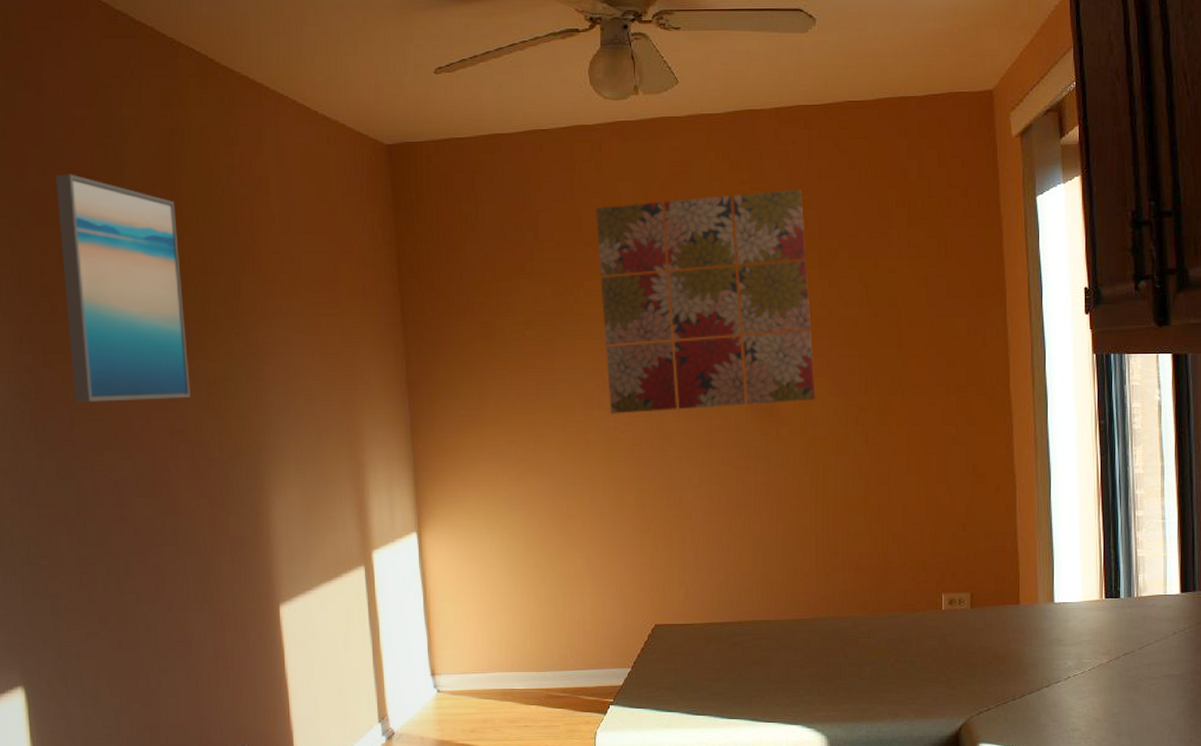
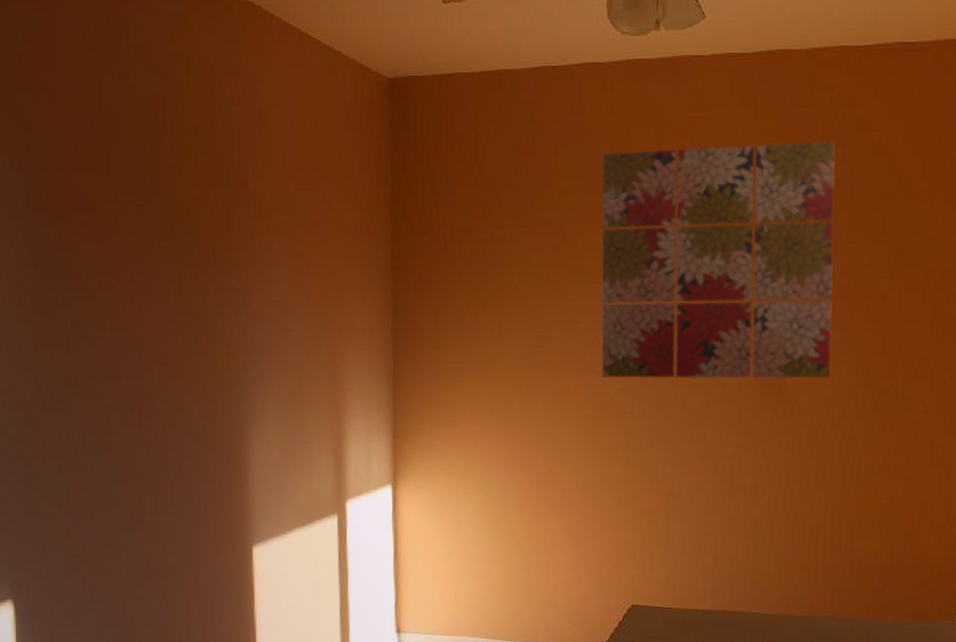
wall art: present [55,174,190,403] -> none [65,99,181,332]

